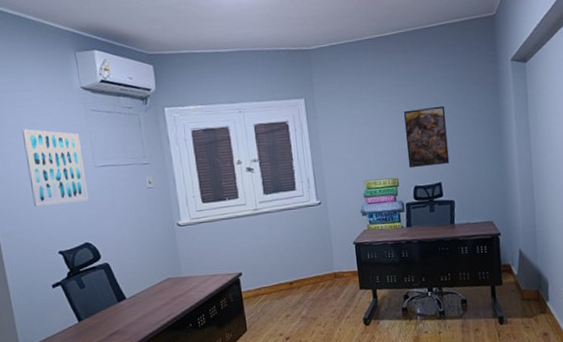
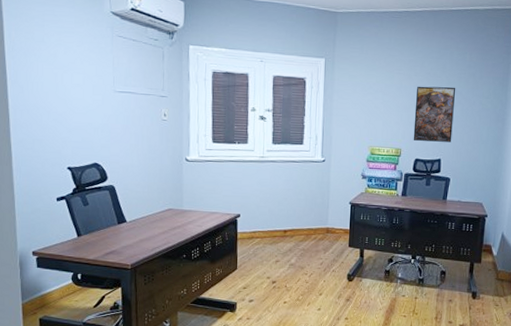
wall art: present [21,129,89,207] -> none [47,43,104,123]

